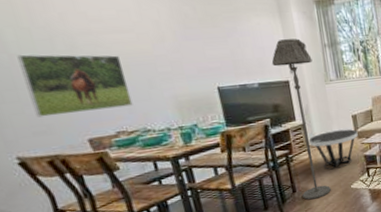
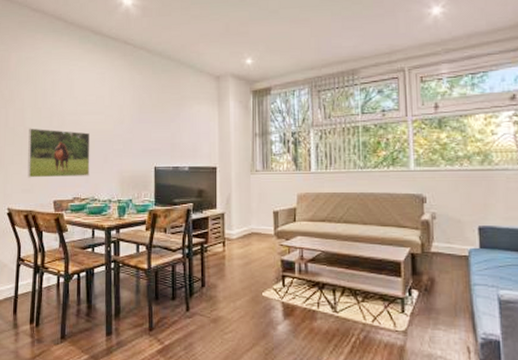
floor lamp: present [271,38,331,200] -> none [204,126,241,300]
side table: present [308,129,358,170] -> none [225,226,277,270]

